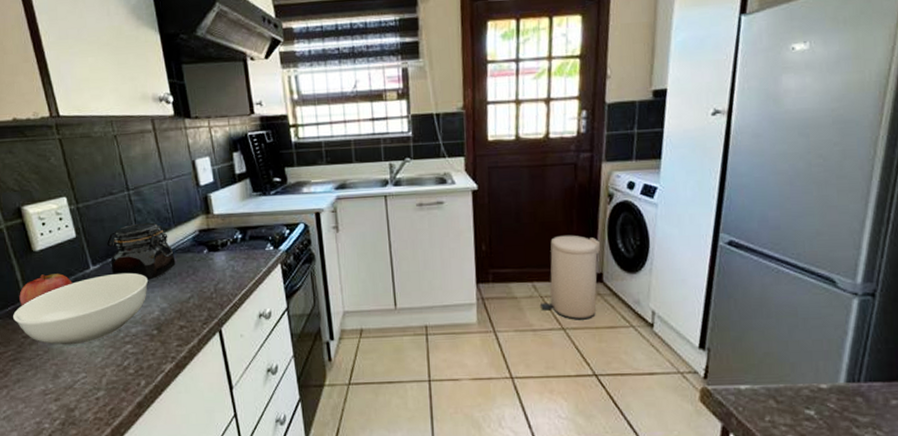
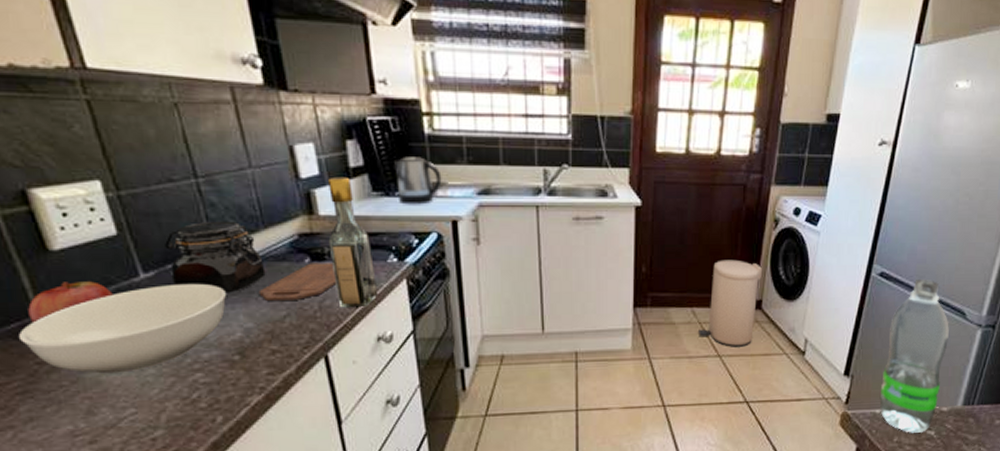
cutting board: none [171,252,228,286] -> present [258,262,337,302]
bottle: none [220,182,259,290] -> present [328,176,379,308]
kettle: none [269,161,307,202] -> present [394,157,442,205]
bottle: none [743,246,818,412] -> present [879,280,949,433]

